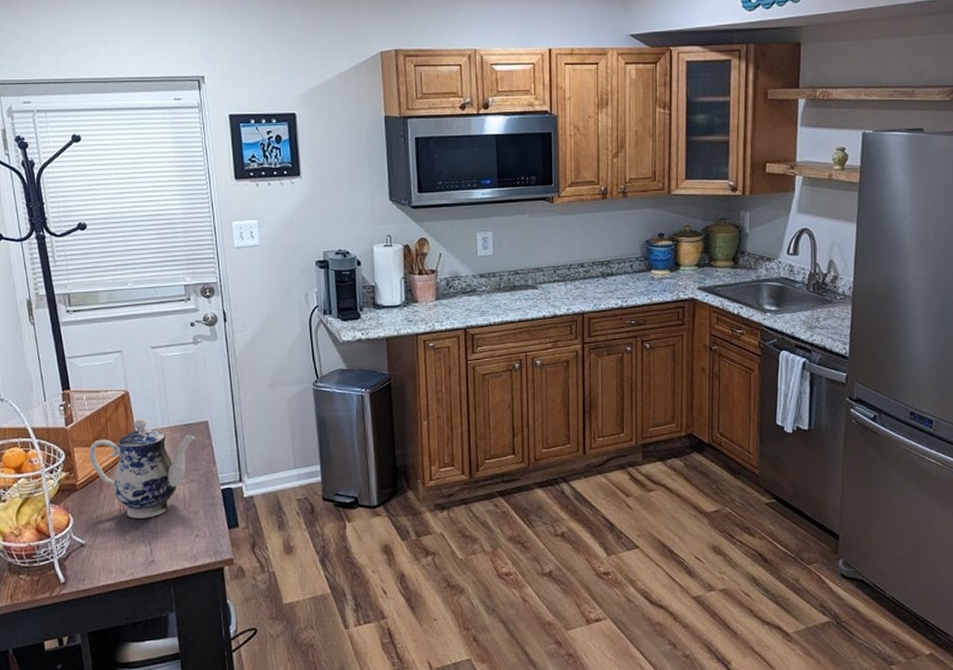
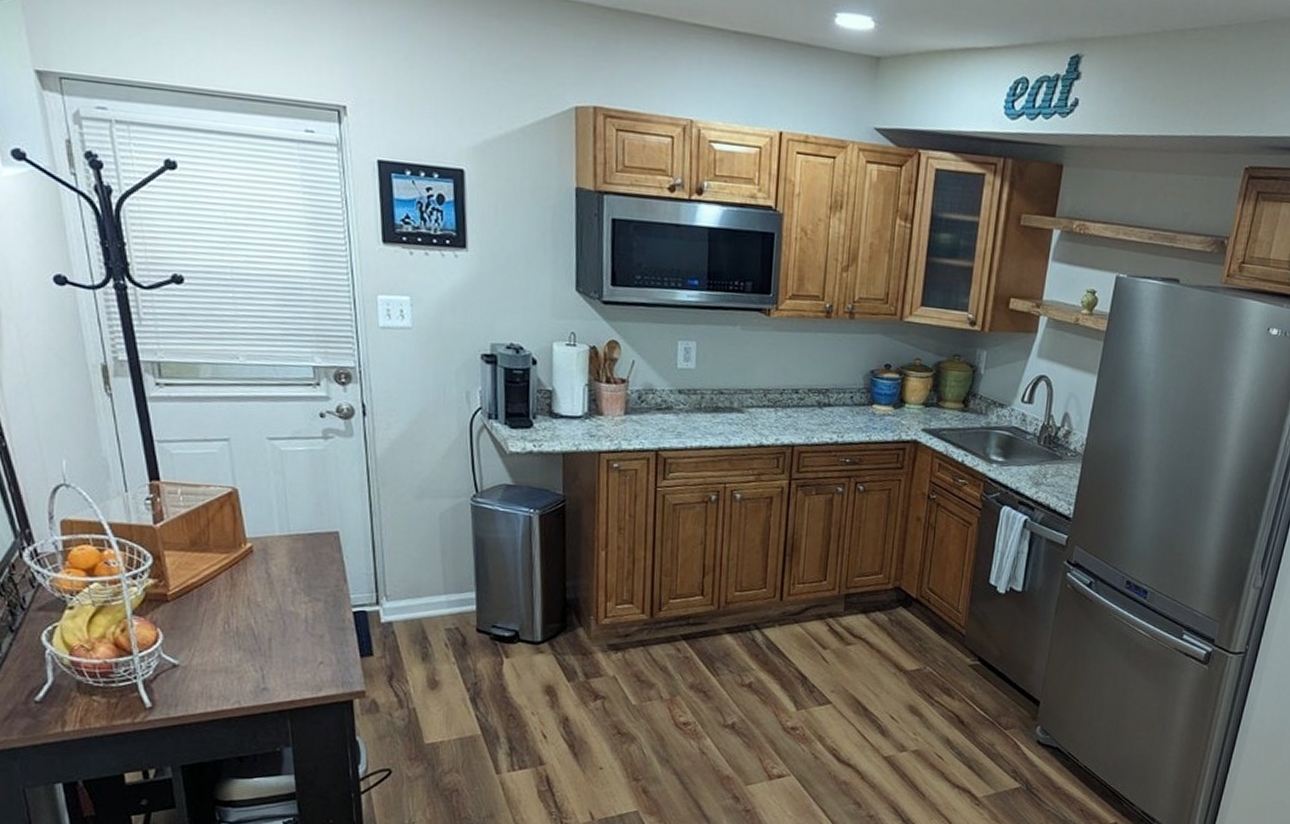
teapot: present [89,417,195,518] -> none [185,521,322,640]

